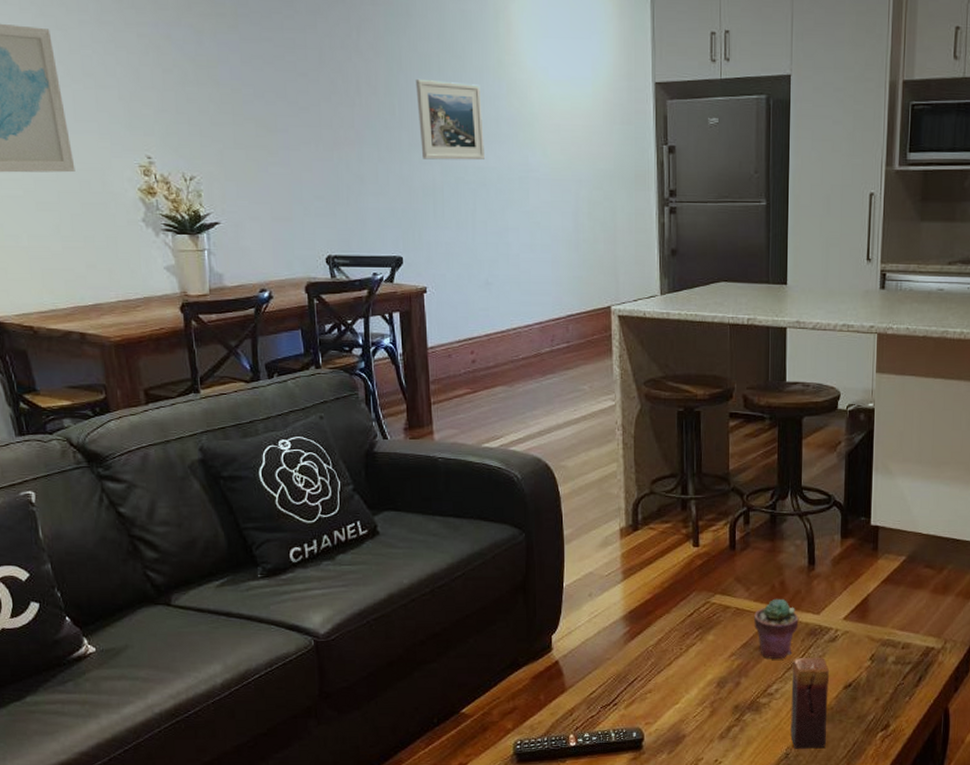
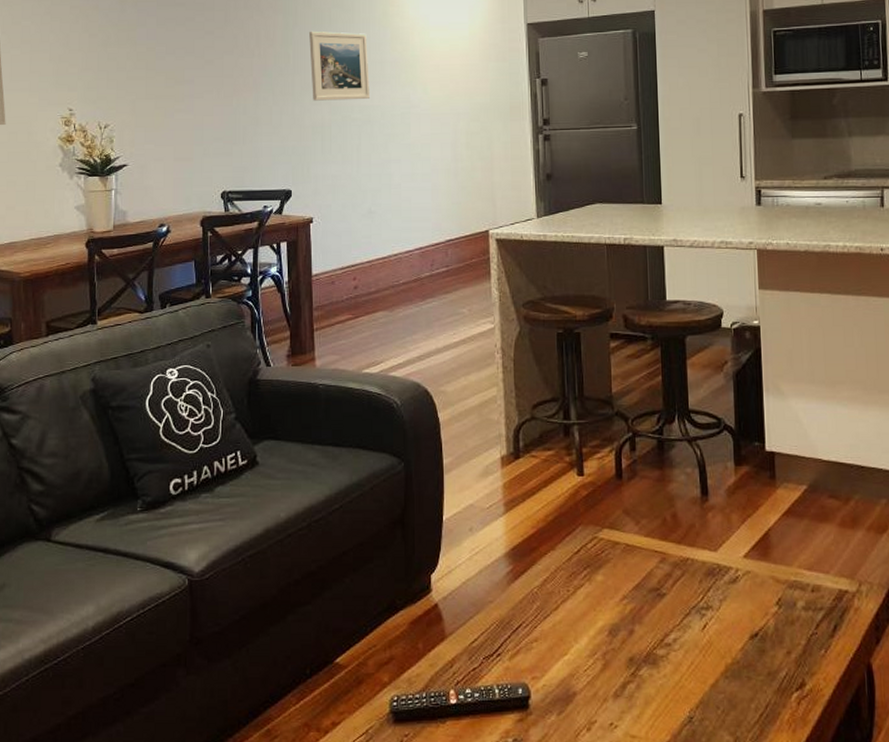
potted succulent: present [754,598,799,660] -> none [646,533,695,604]
candle: present [790,657,830,749] -> none [691,601,734,712]

